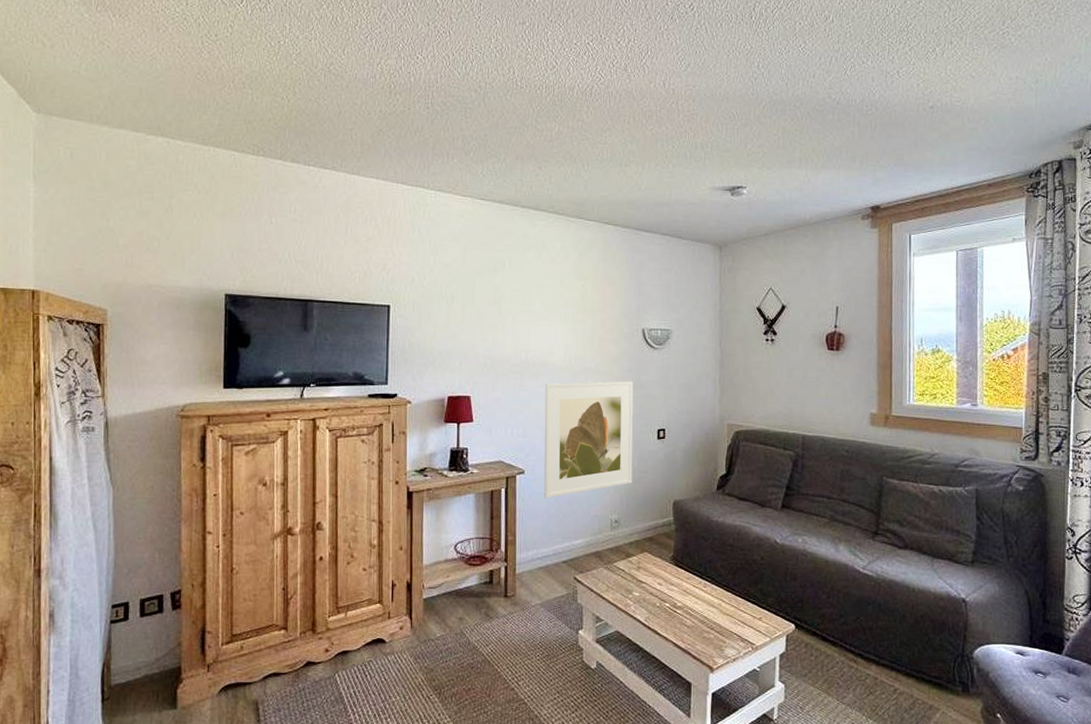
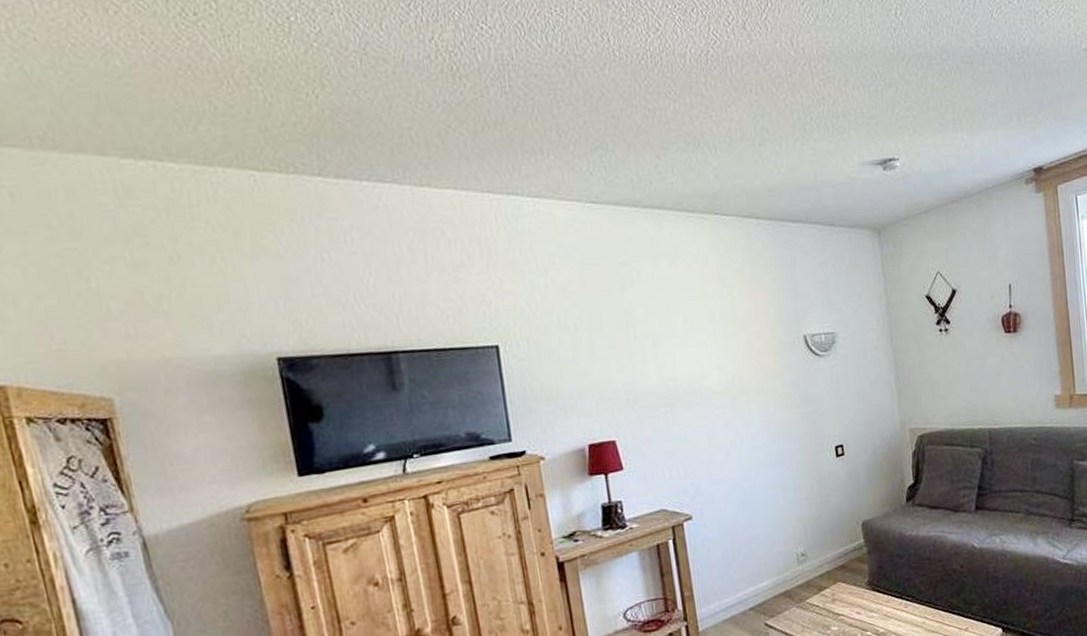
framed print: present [543,381,634,498] -> none [702,396,815,543]

